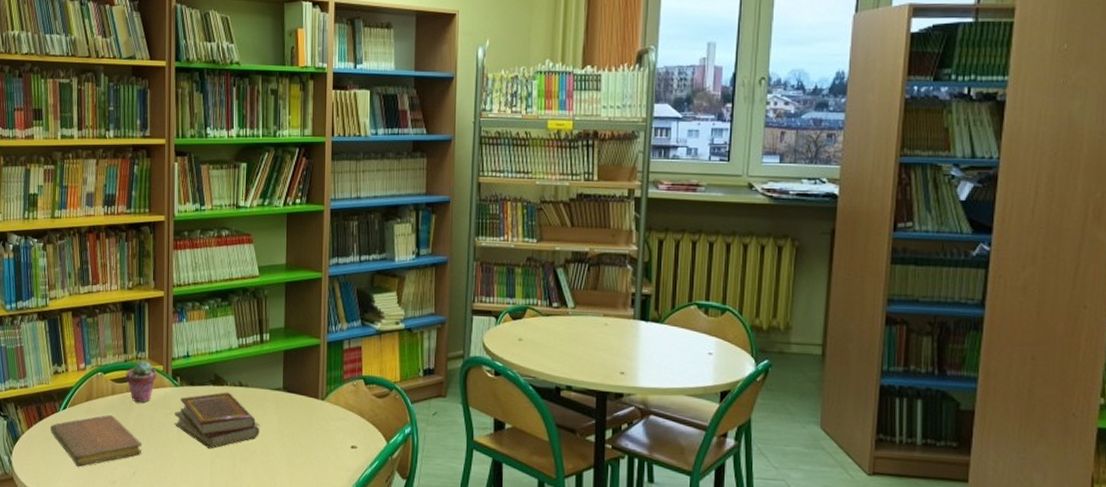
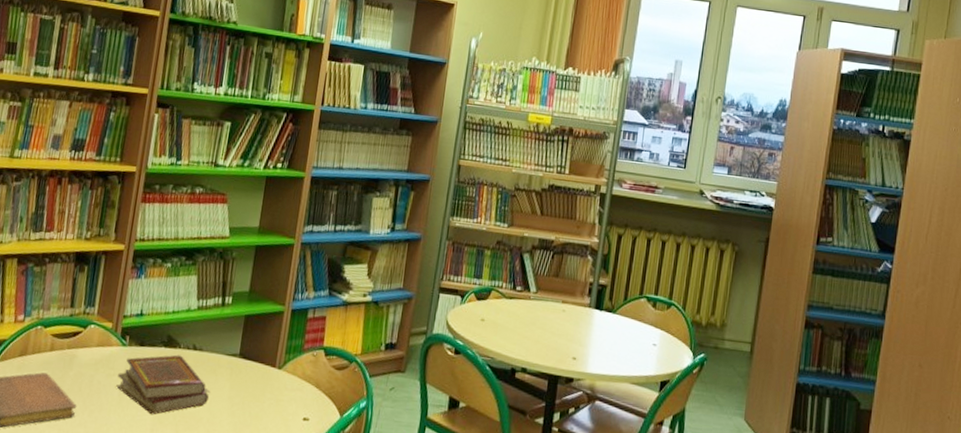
potted succulent: present [125,361,157,403] -> none [68,316,105,362]

